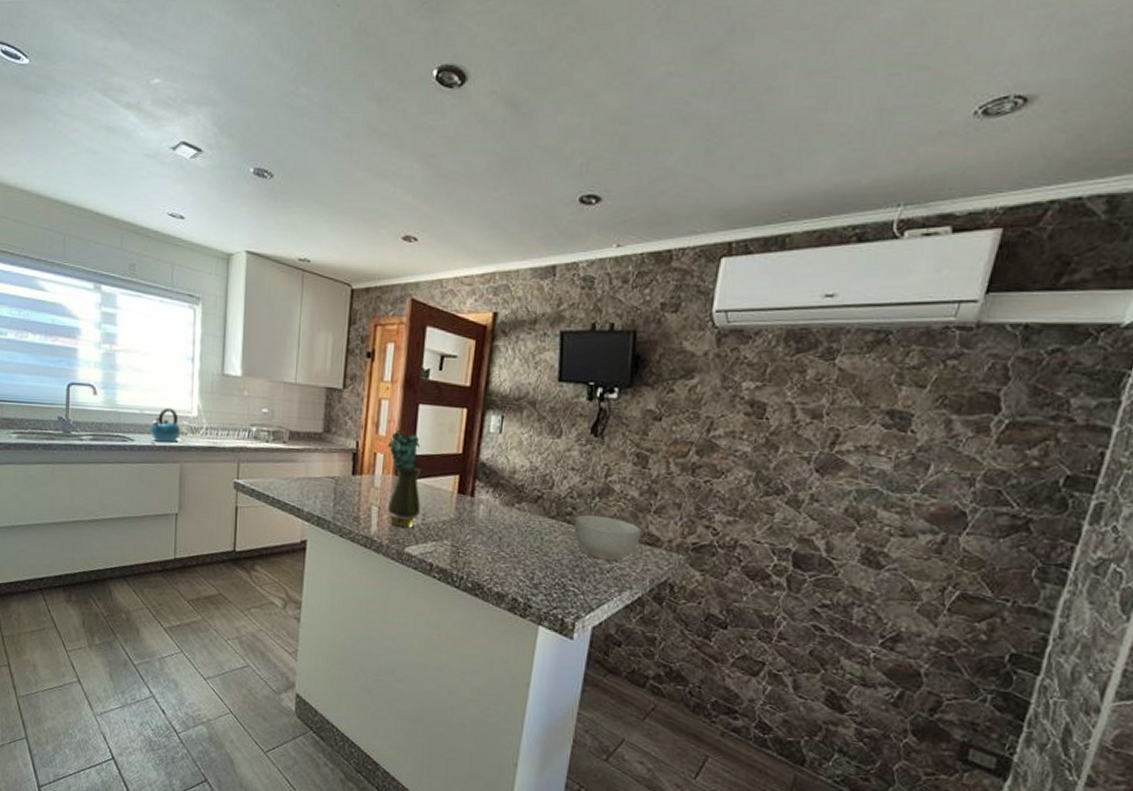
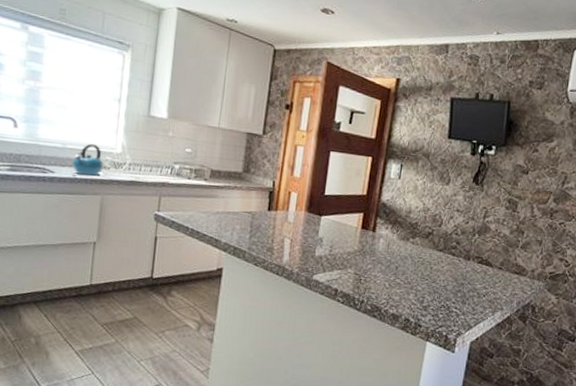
vase: present [388,428,422,528] -> none [299,171,331,258]
bowl: present [574,514,643,562] -> none [457,248,512,288]

